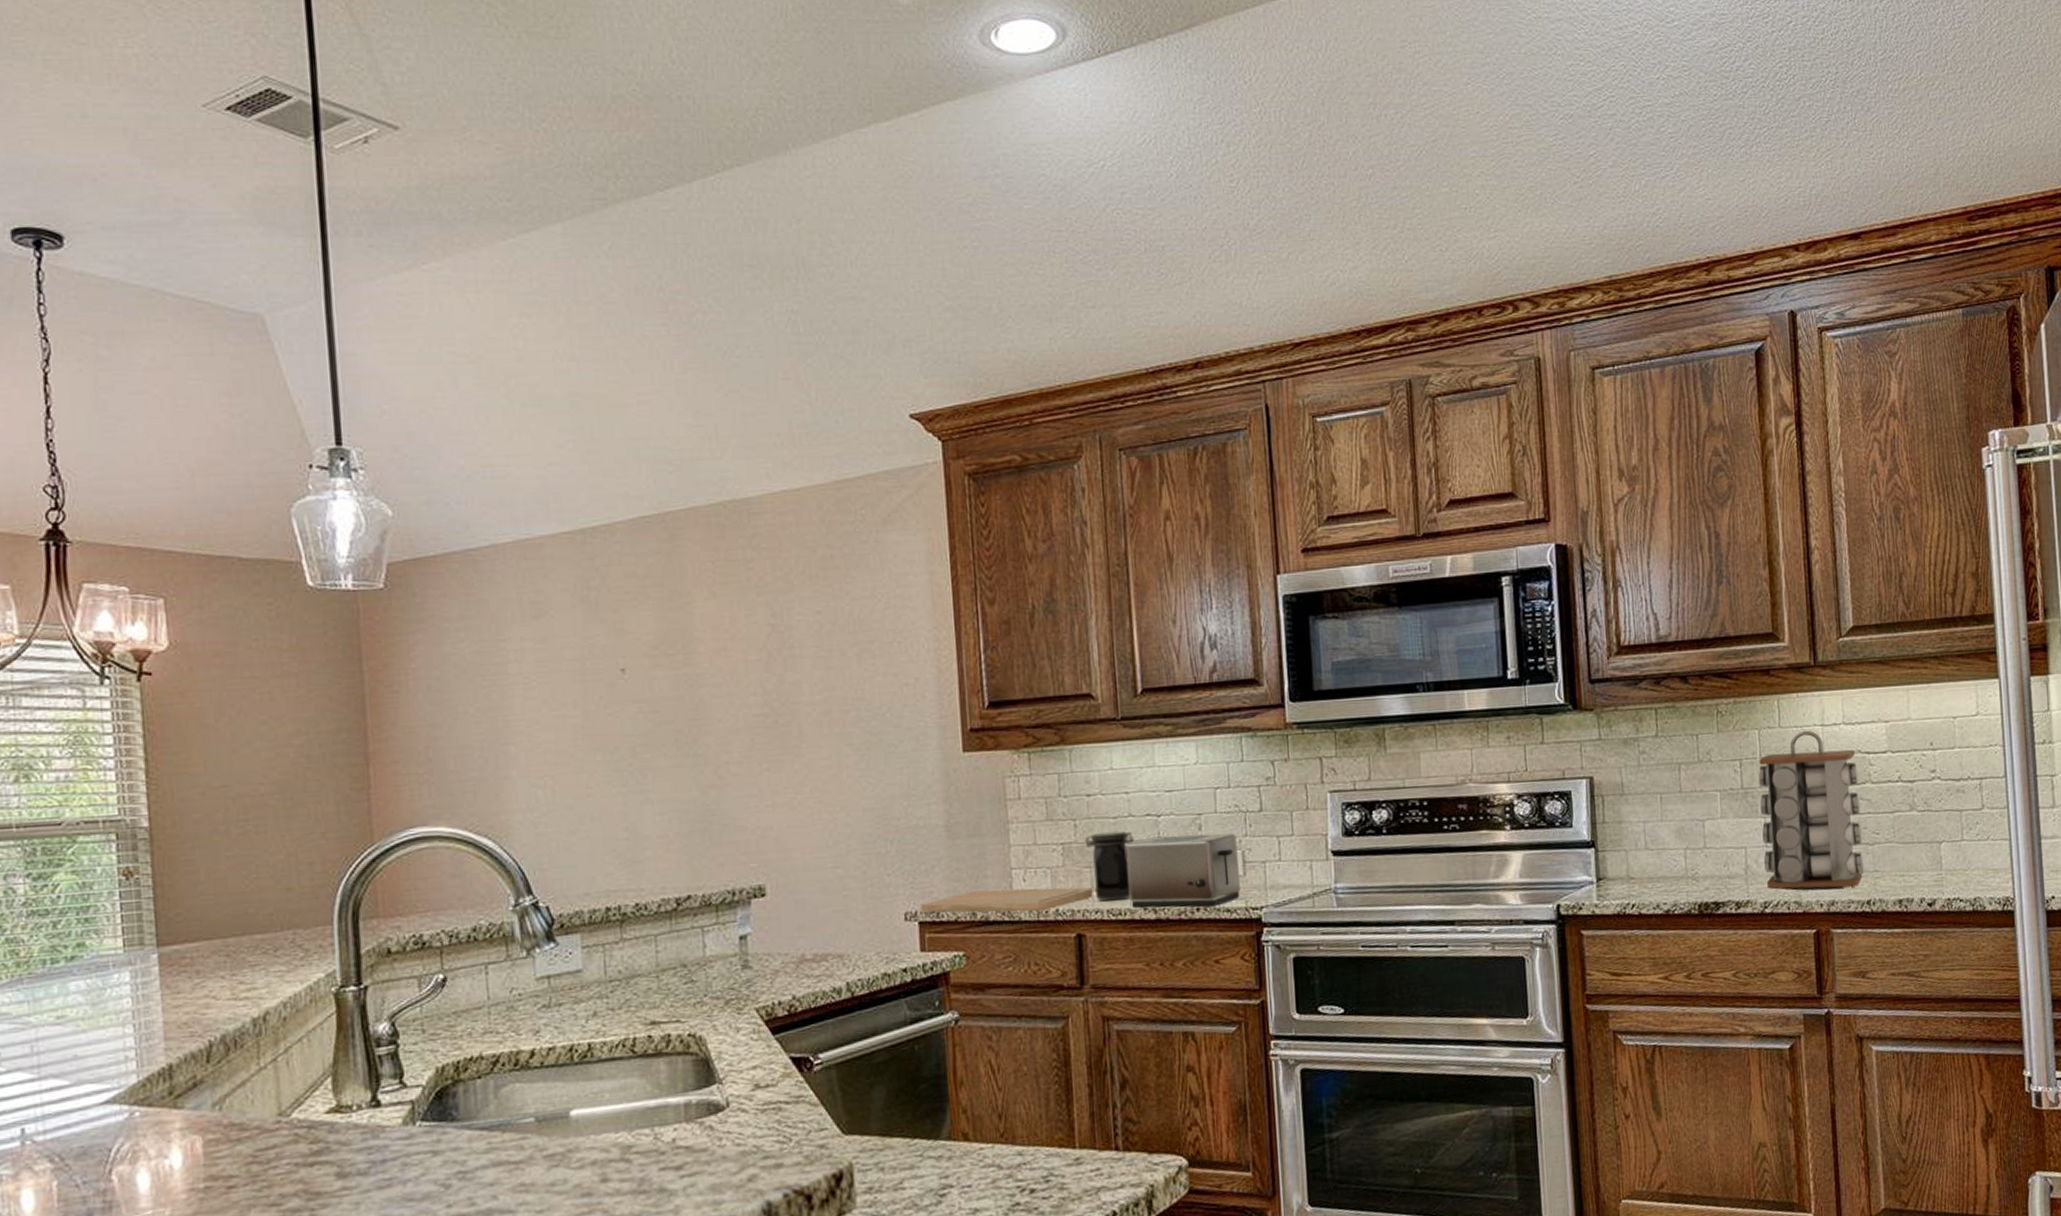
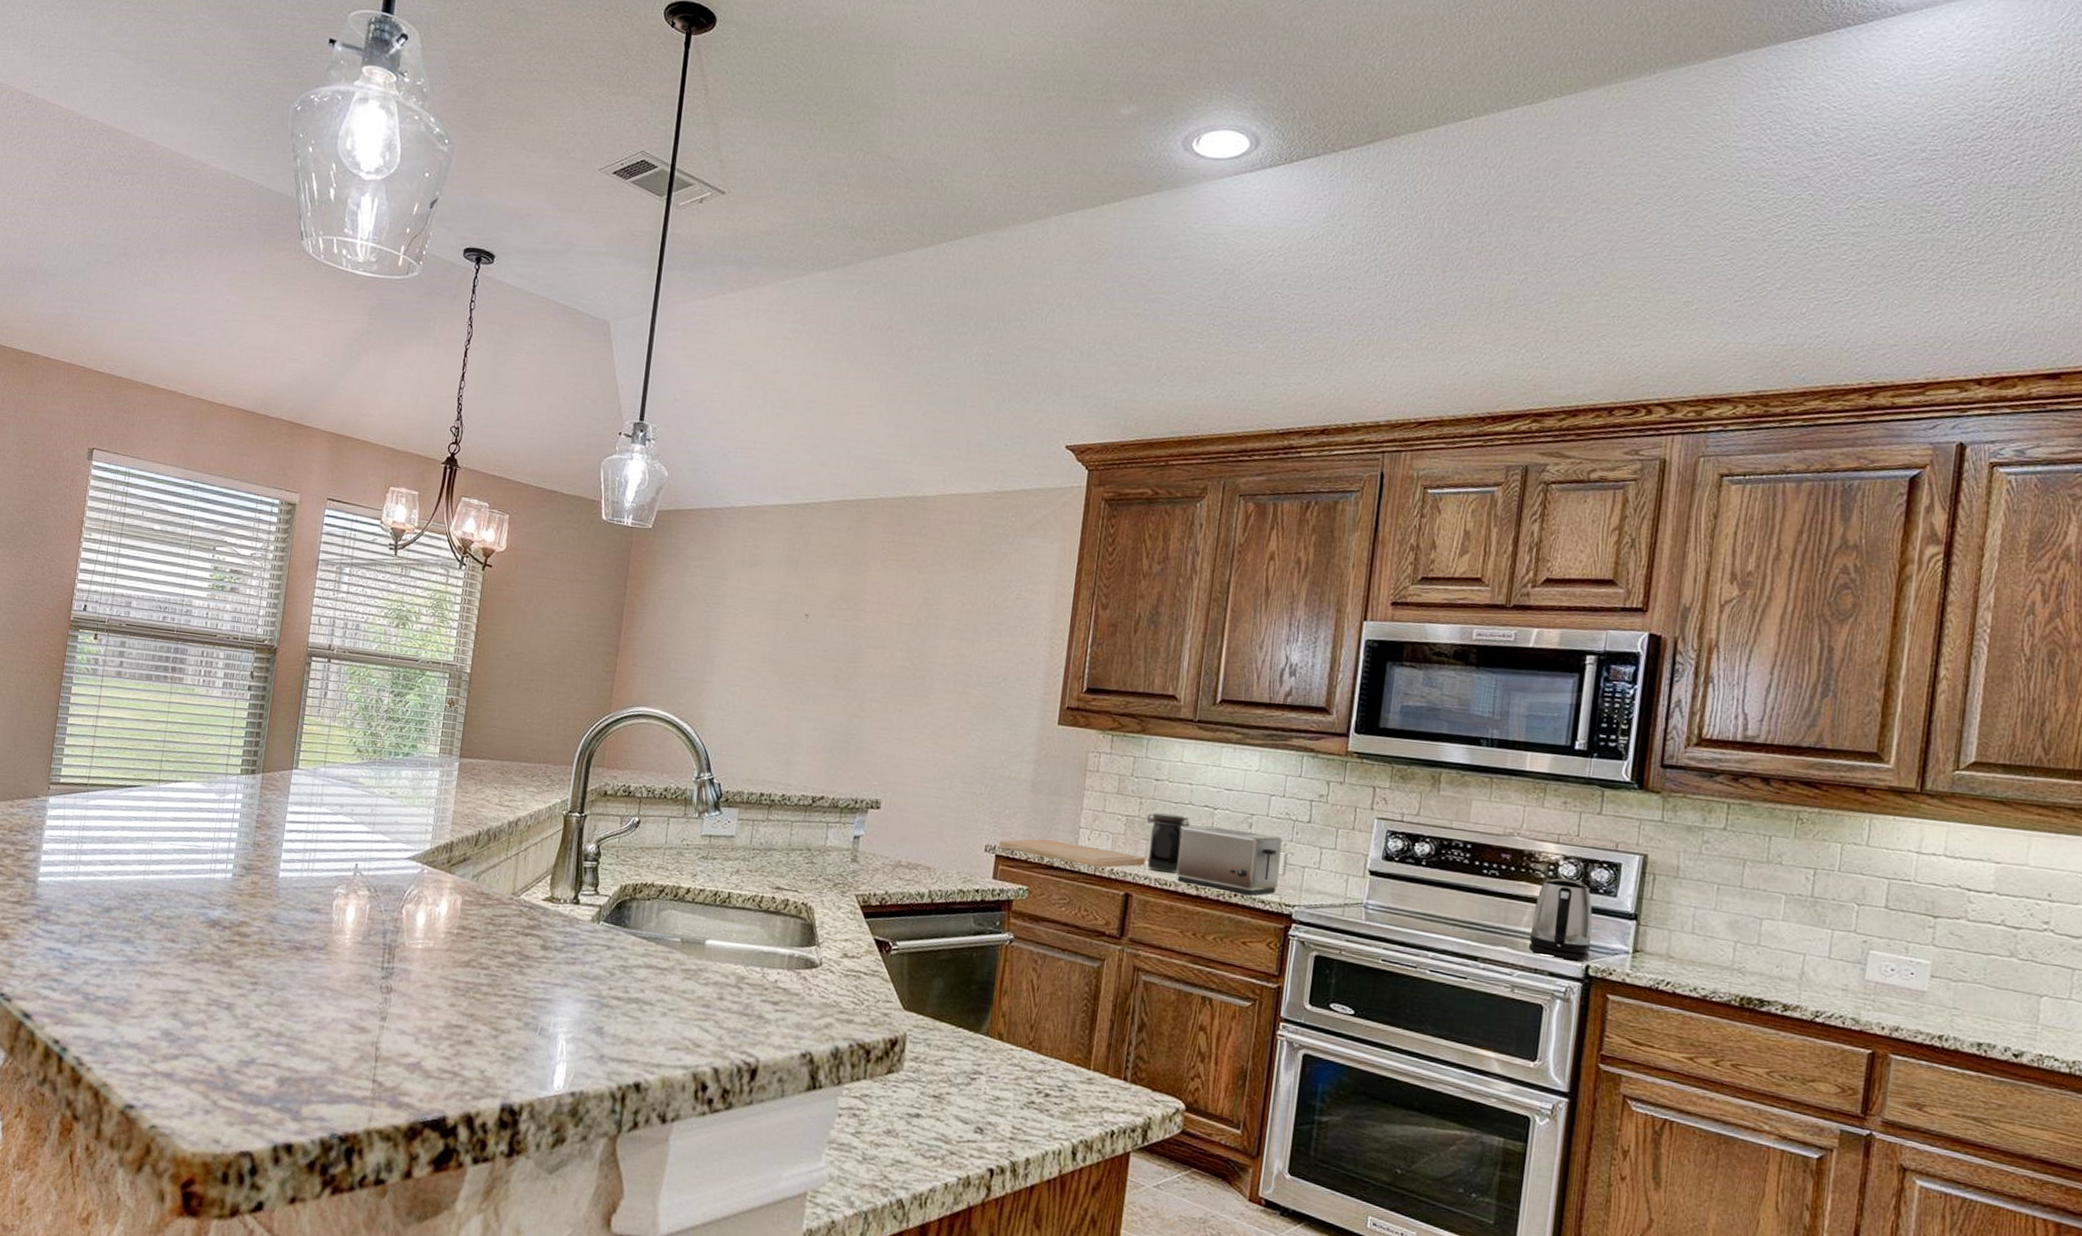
kettle: none [1498,818,1559,904] -> present [1528,878,1593,961]
spice rack: present [1758,730,1864,891] -> none [1823,854,1953,1019]

